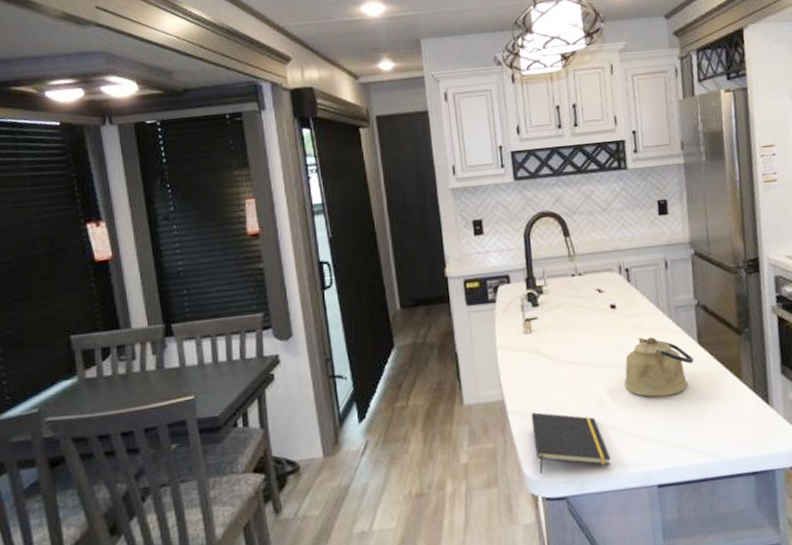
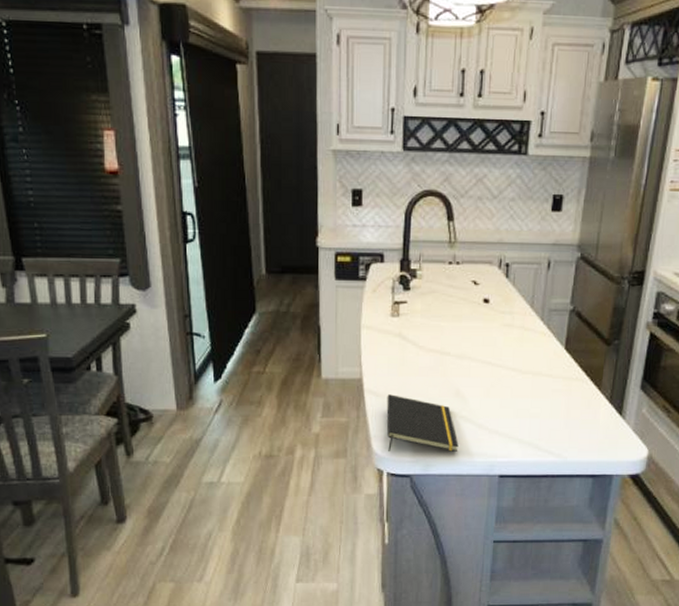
kettle: present [624,337,694,397] -> none [484,335,558,395]

